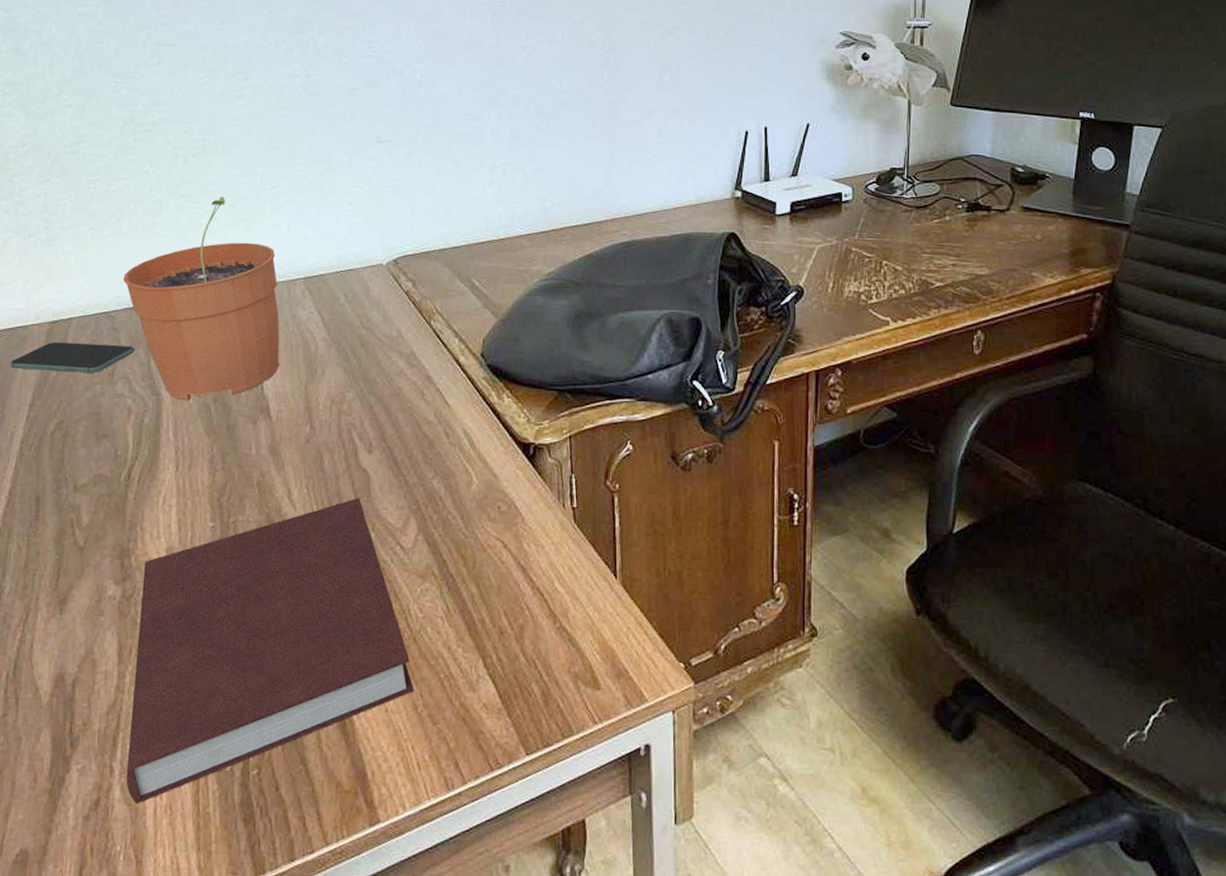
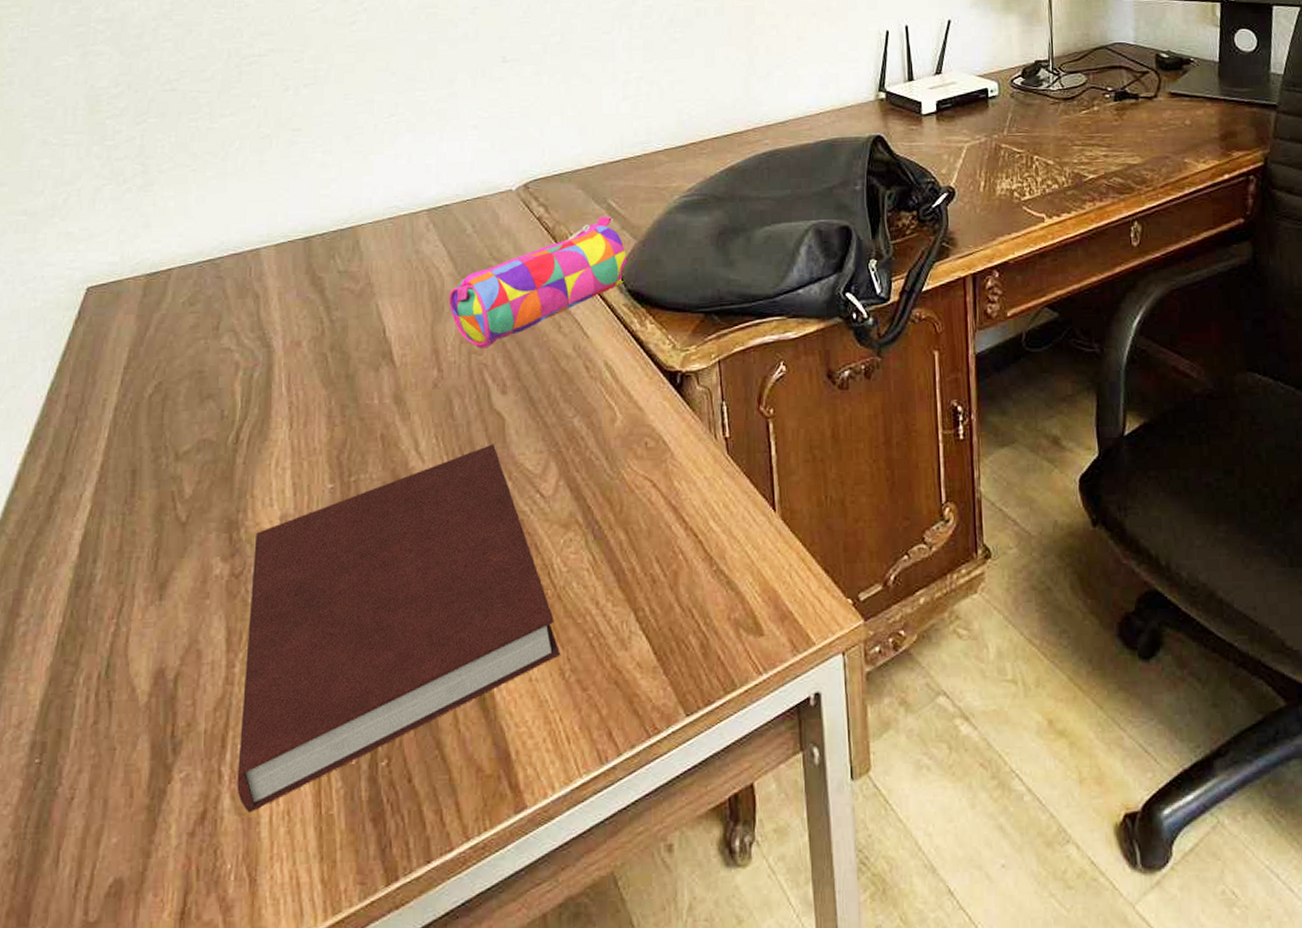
smartphone: present [10,342,135,373] -> none [102,294,242,328]
plant pot: present [123,196,280,401] -> none [229,128,403,351]
pencil case: none [321,294,489,410] -> present [448,216,628,349]

